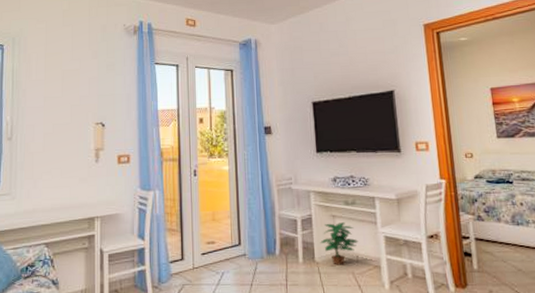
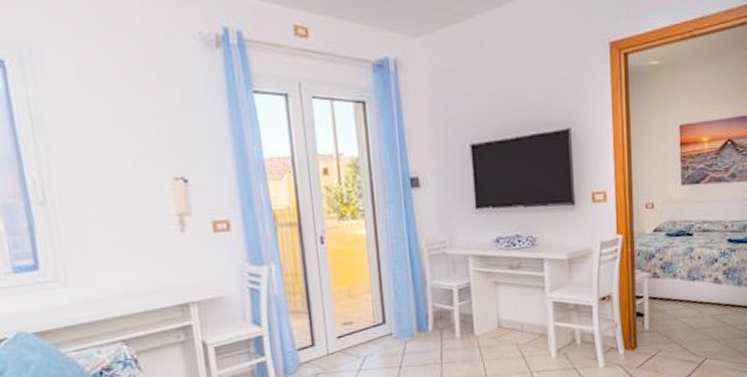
potted plant: present [320,222,359,265] -> none [480,289,524,337]

